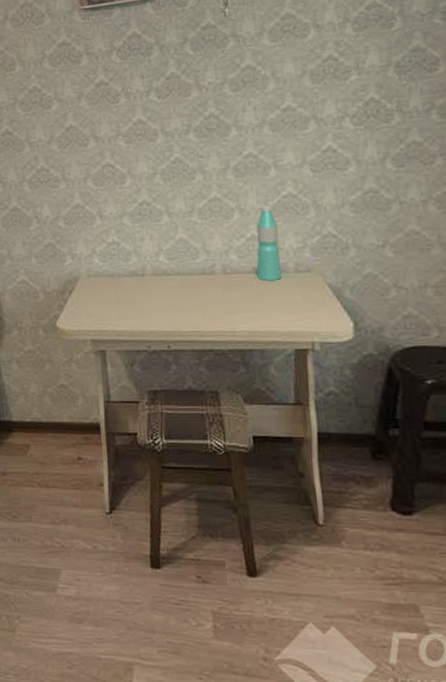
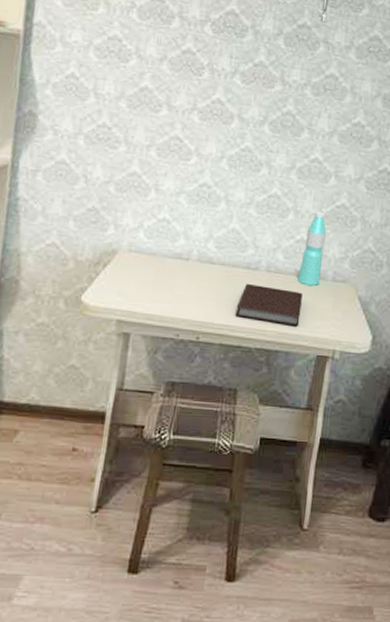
notebook: none [200,288,269,324] -> present [235,283,303,327]

